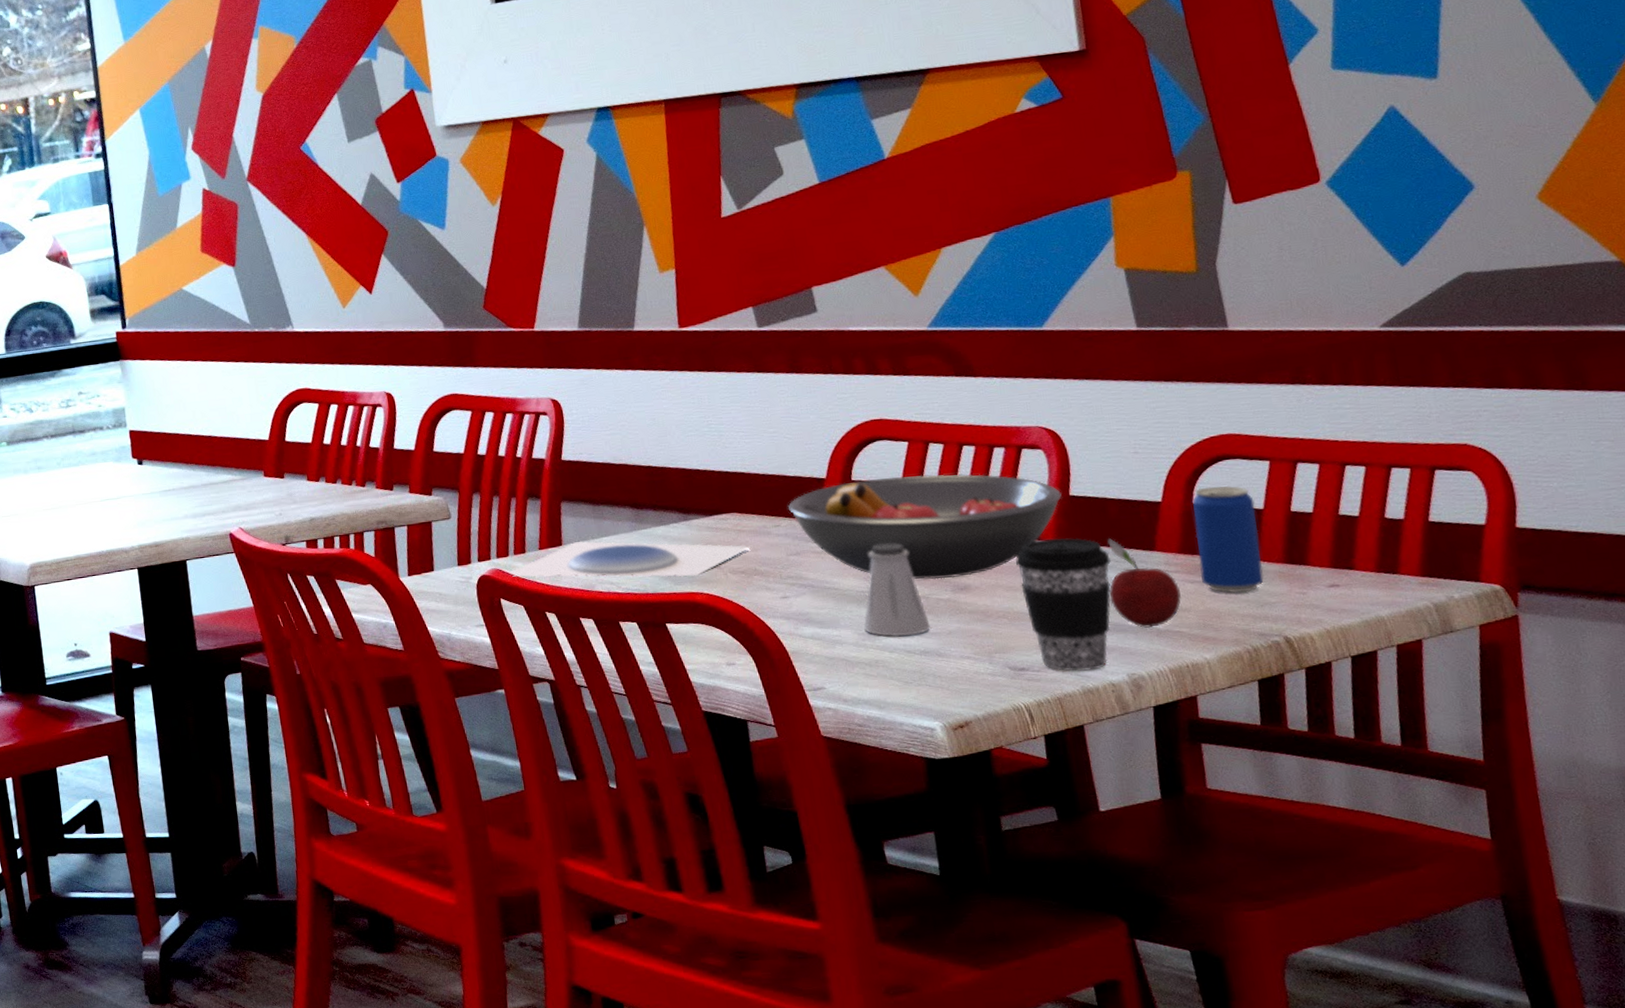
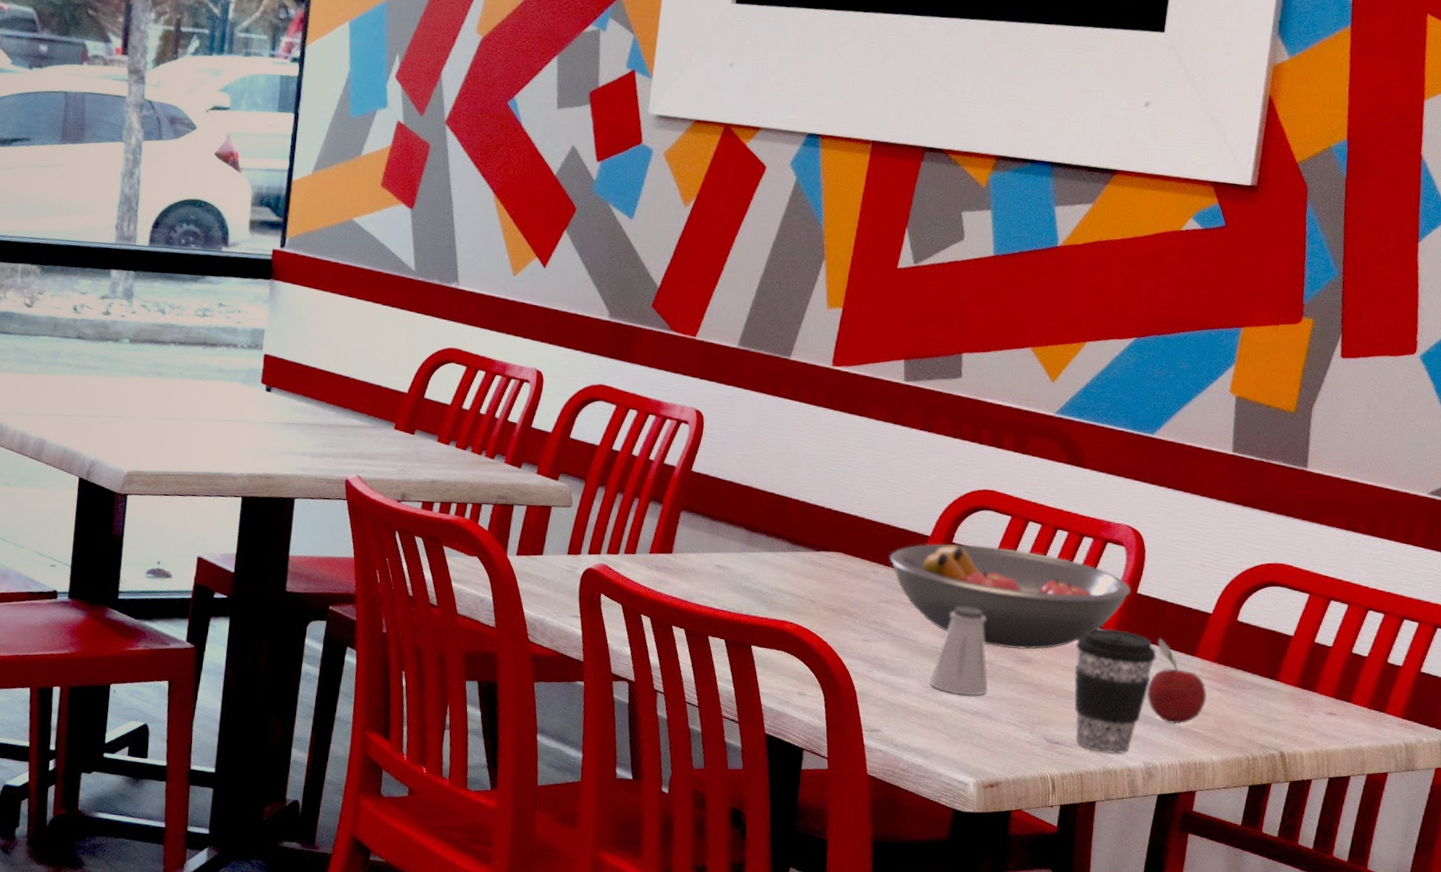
plate: present [509,541,750,578] -> none [616,552,847,606]
beverage can: present [1191,485,1264,593] -> none [1226,607,1288,707]

